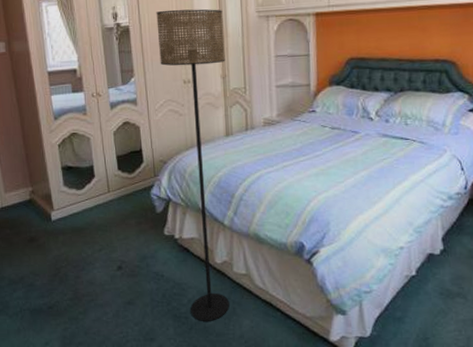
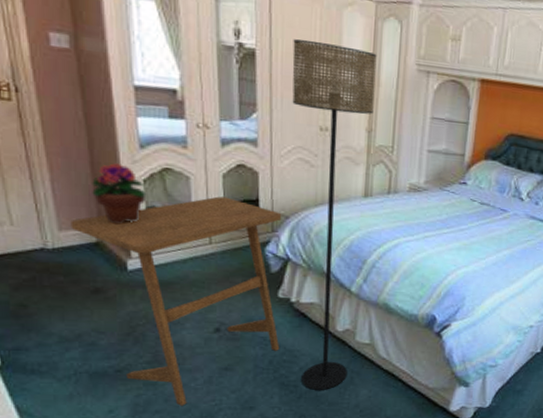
side table: none [12,151,170,338] -> present [70,196,282,406]
potted flower: none [24,134,61,183] -> present [92,163,147,225]

